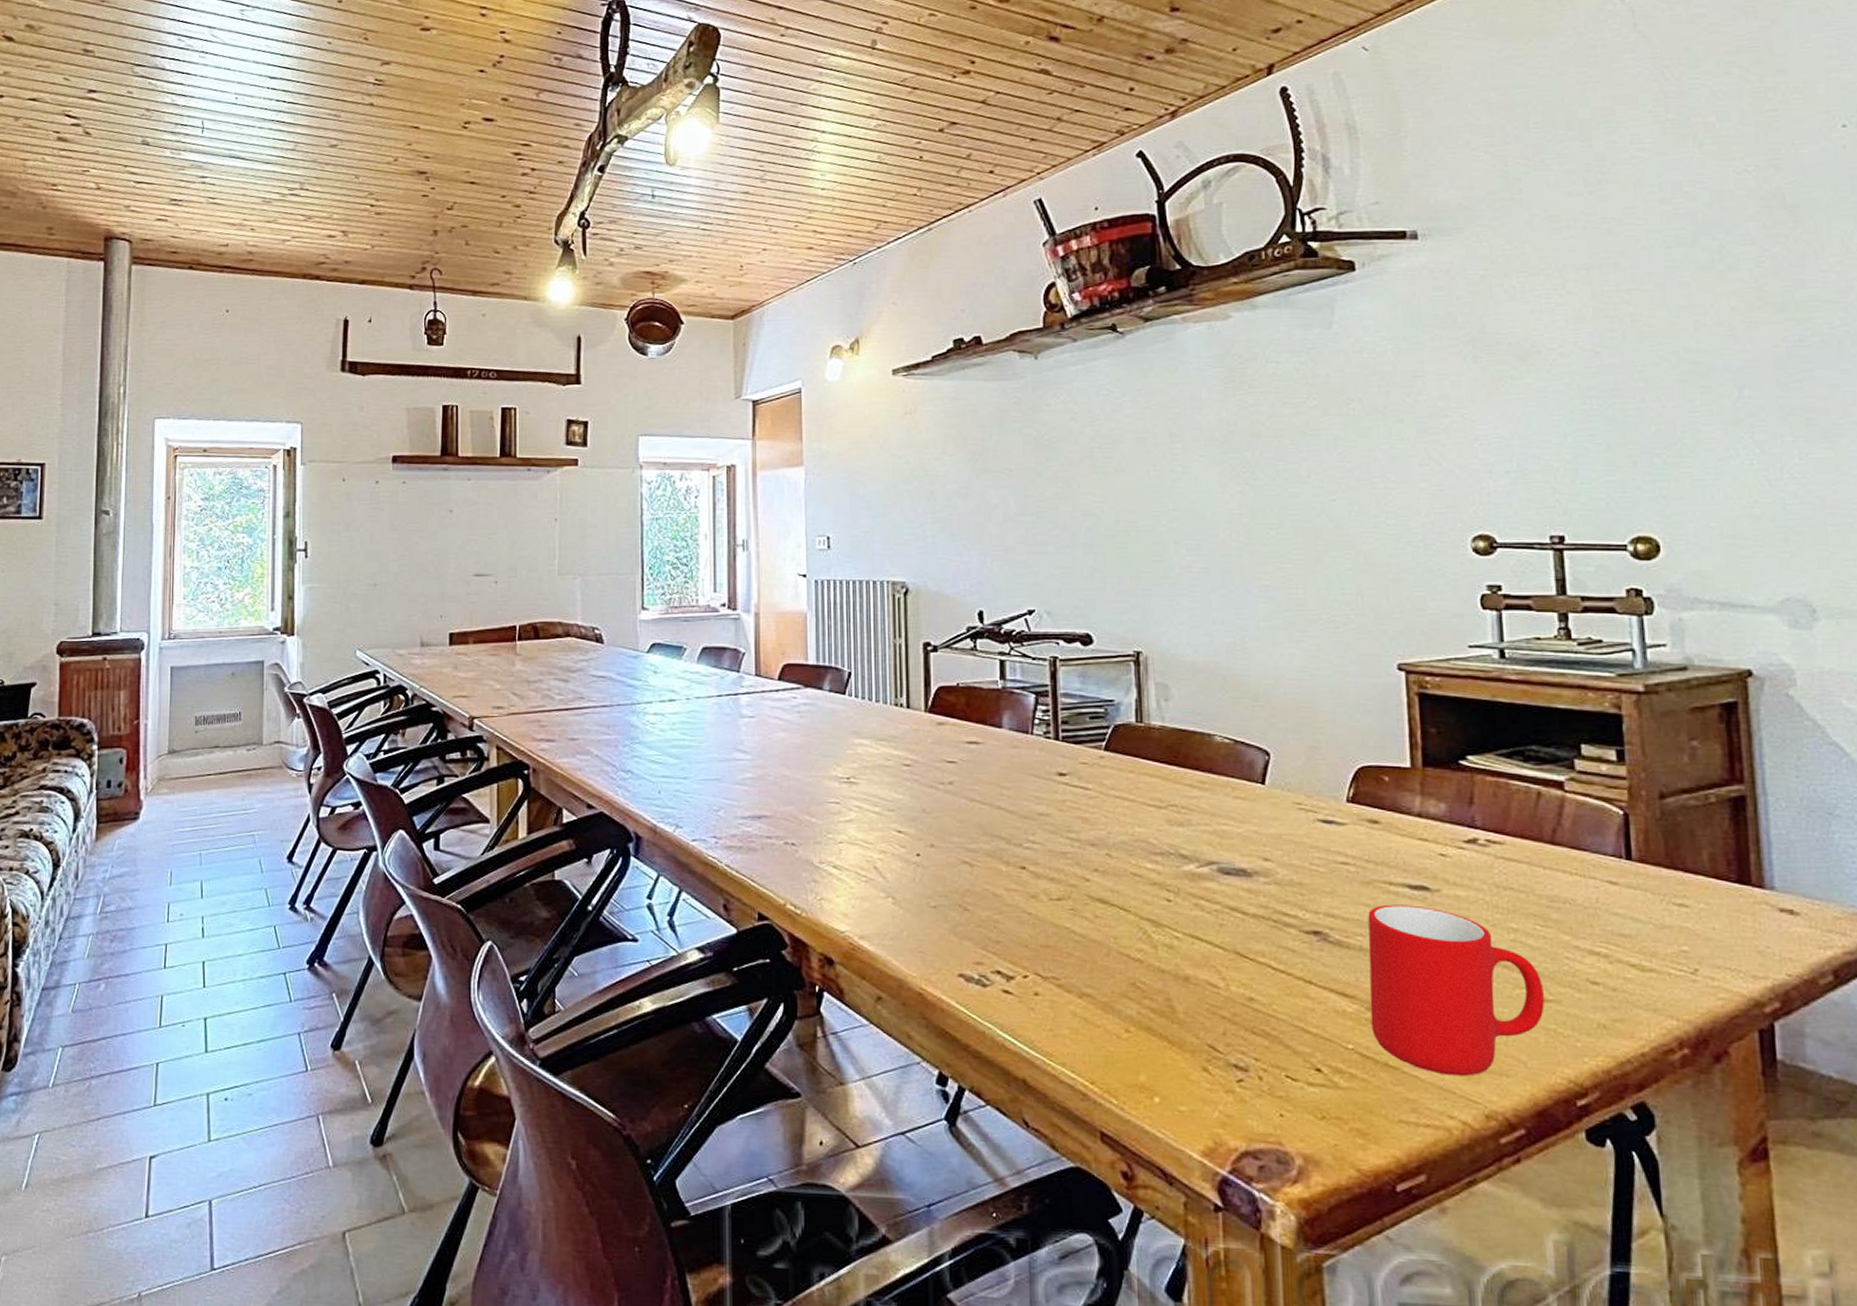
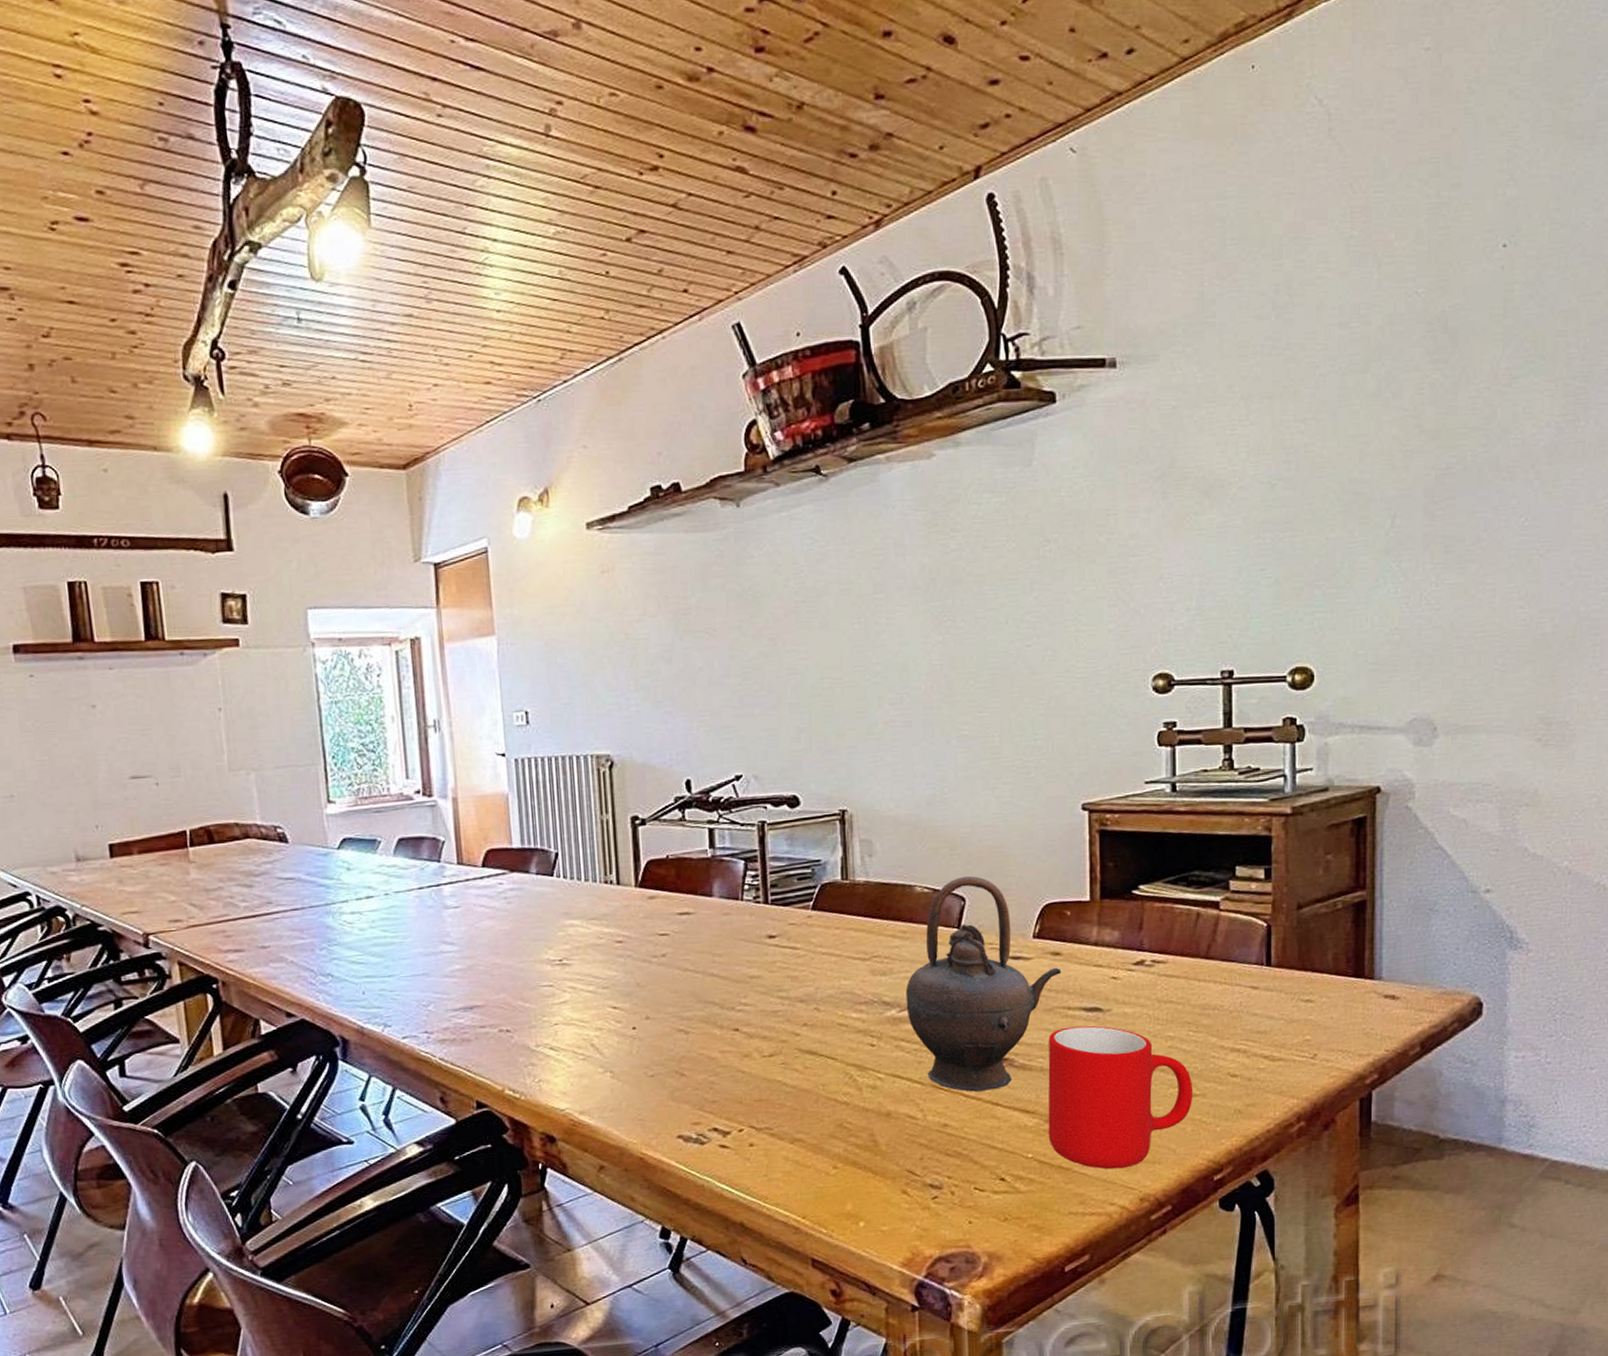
teapot: none [1205,729,1381,966] -> present [905,875,1062,1092]

